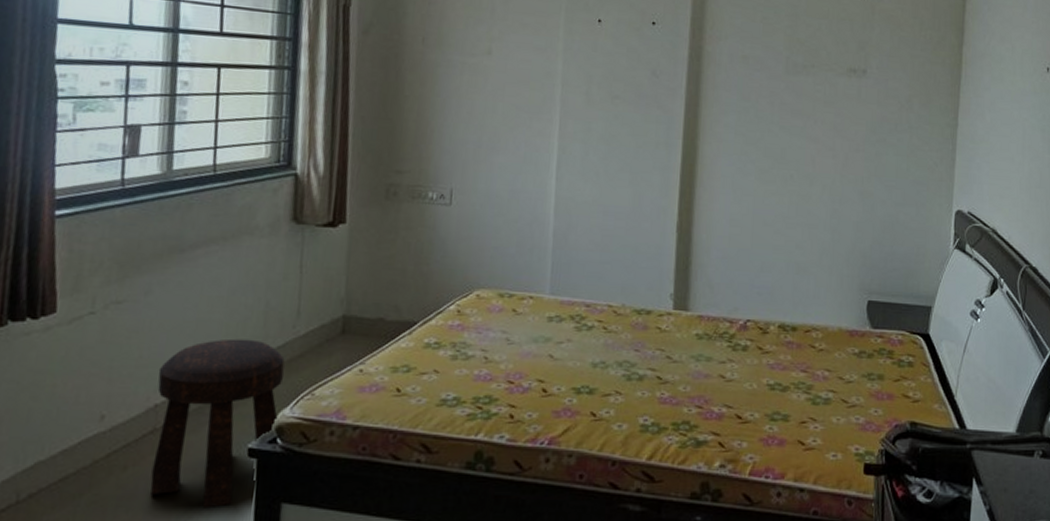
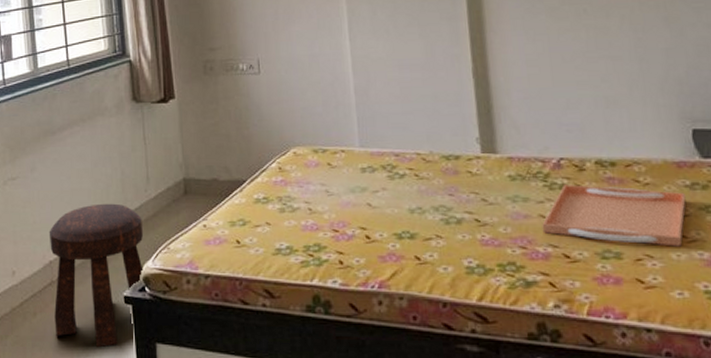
serving tray: none [720,346,853,411] -> present [542,184,686,247]

